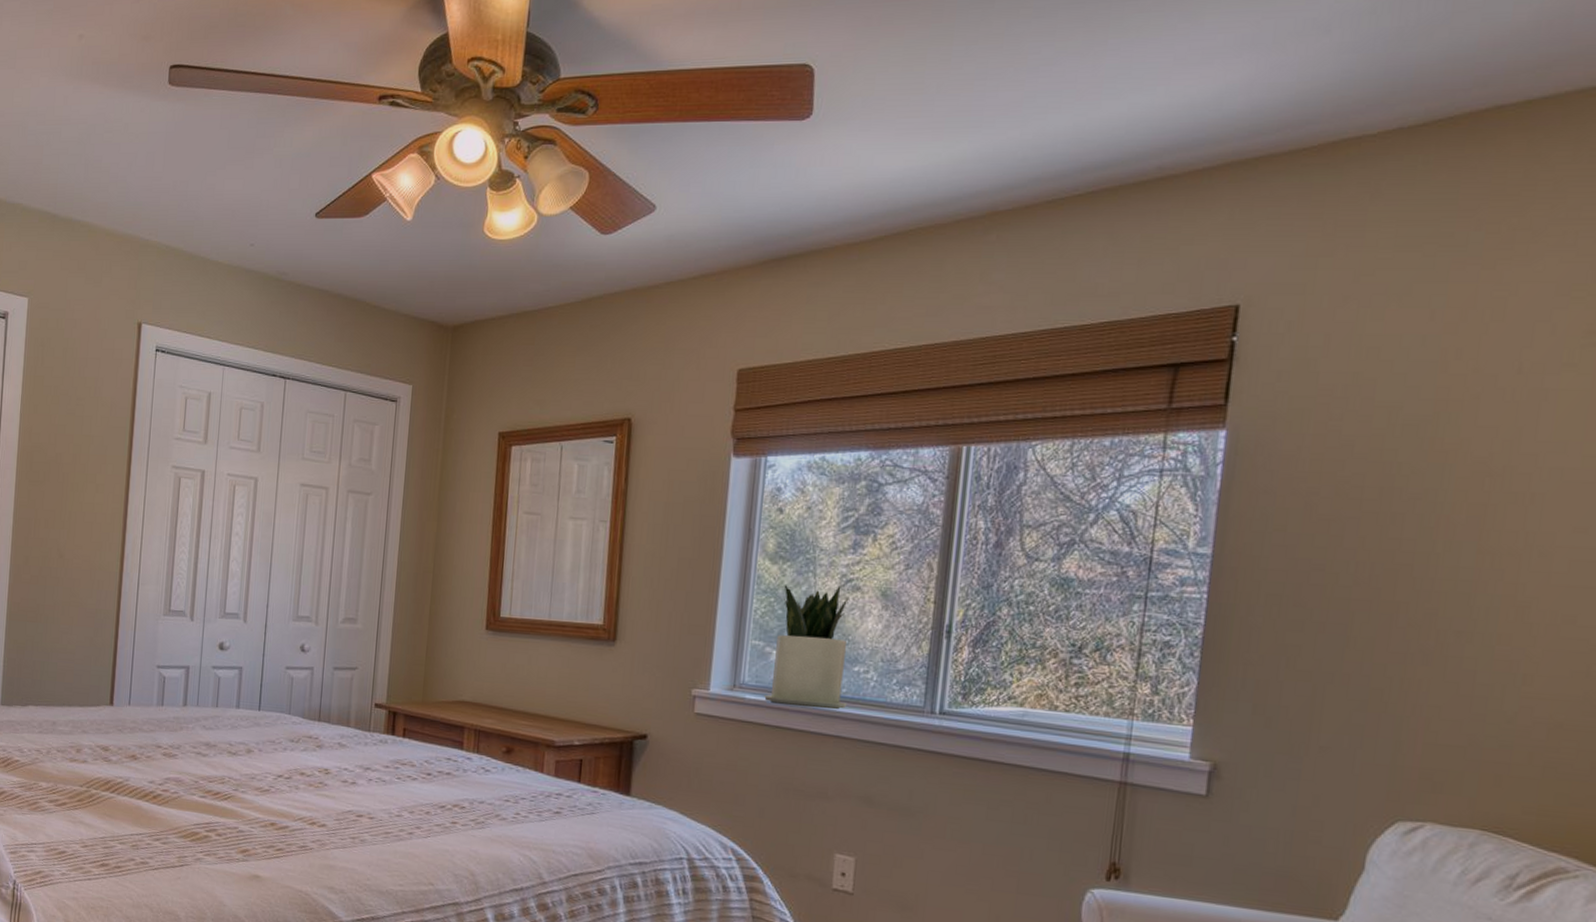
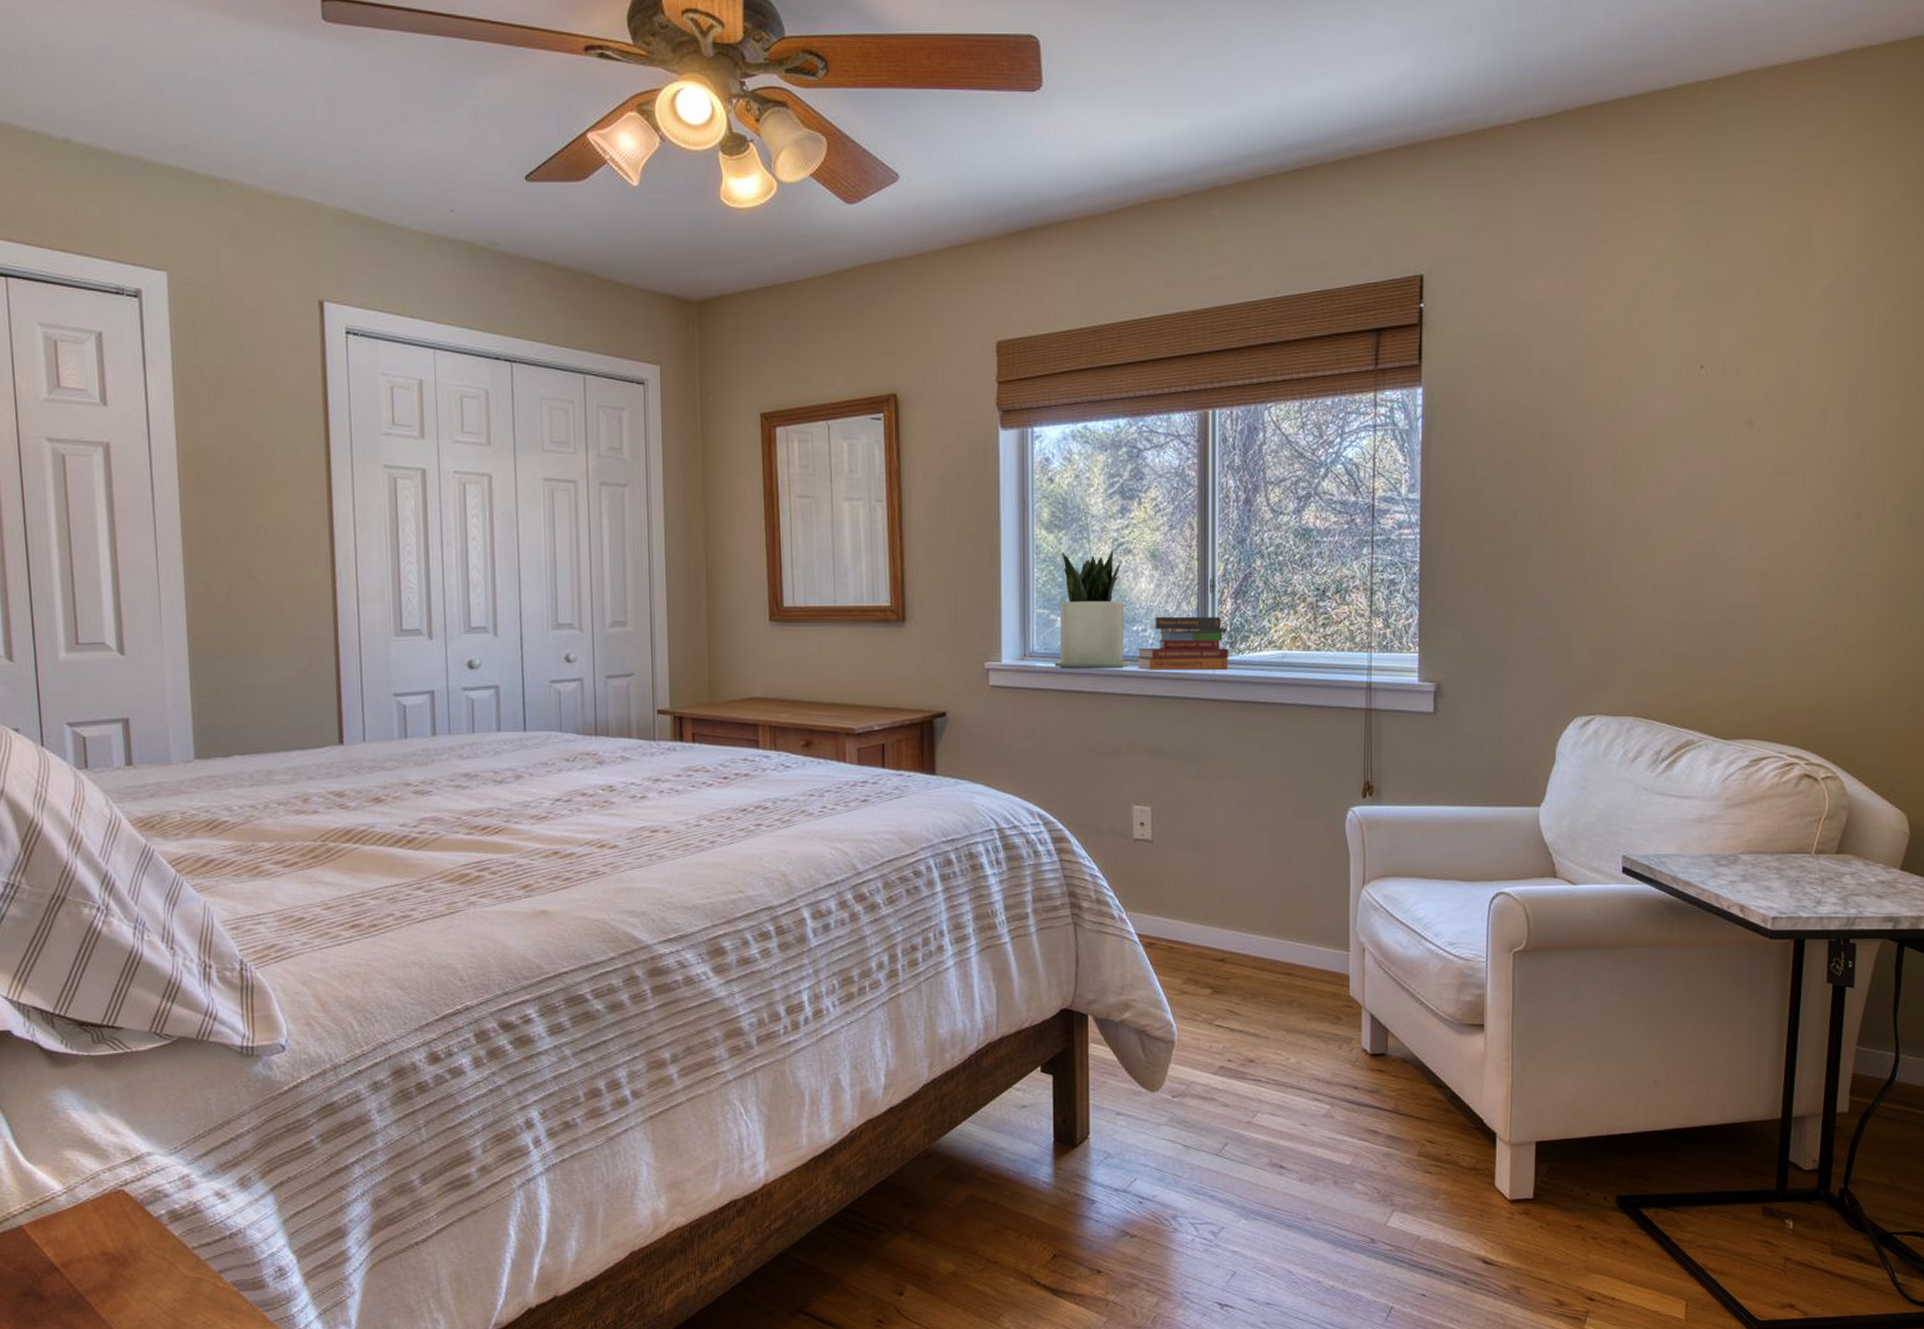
books: none [854,659,961,724] -> present [1137,616,1228,671]

